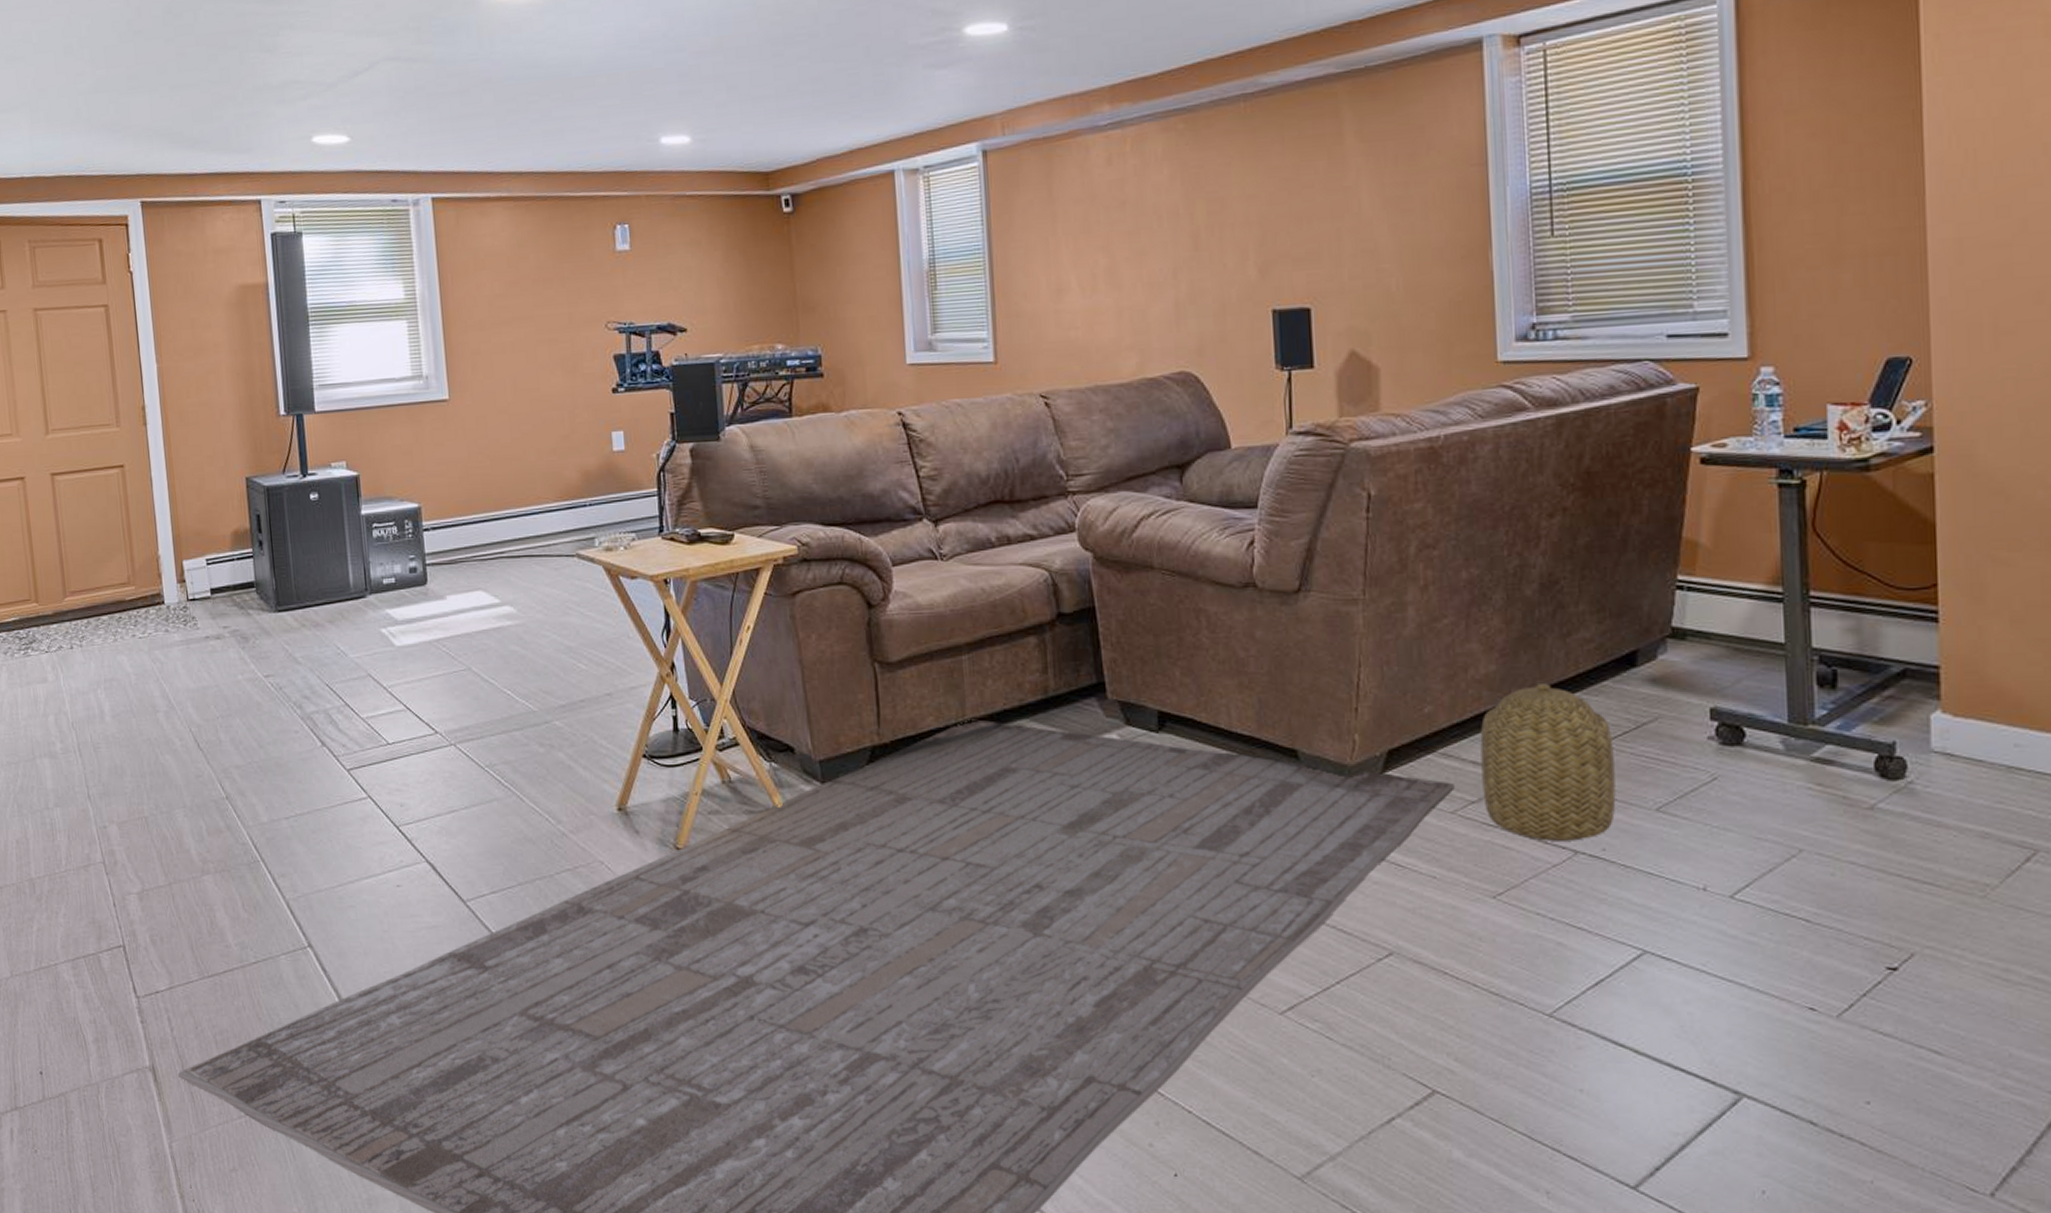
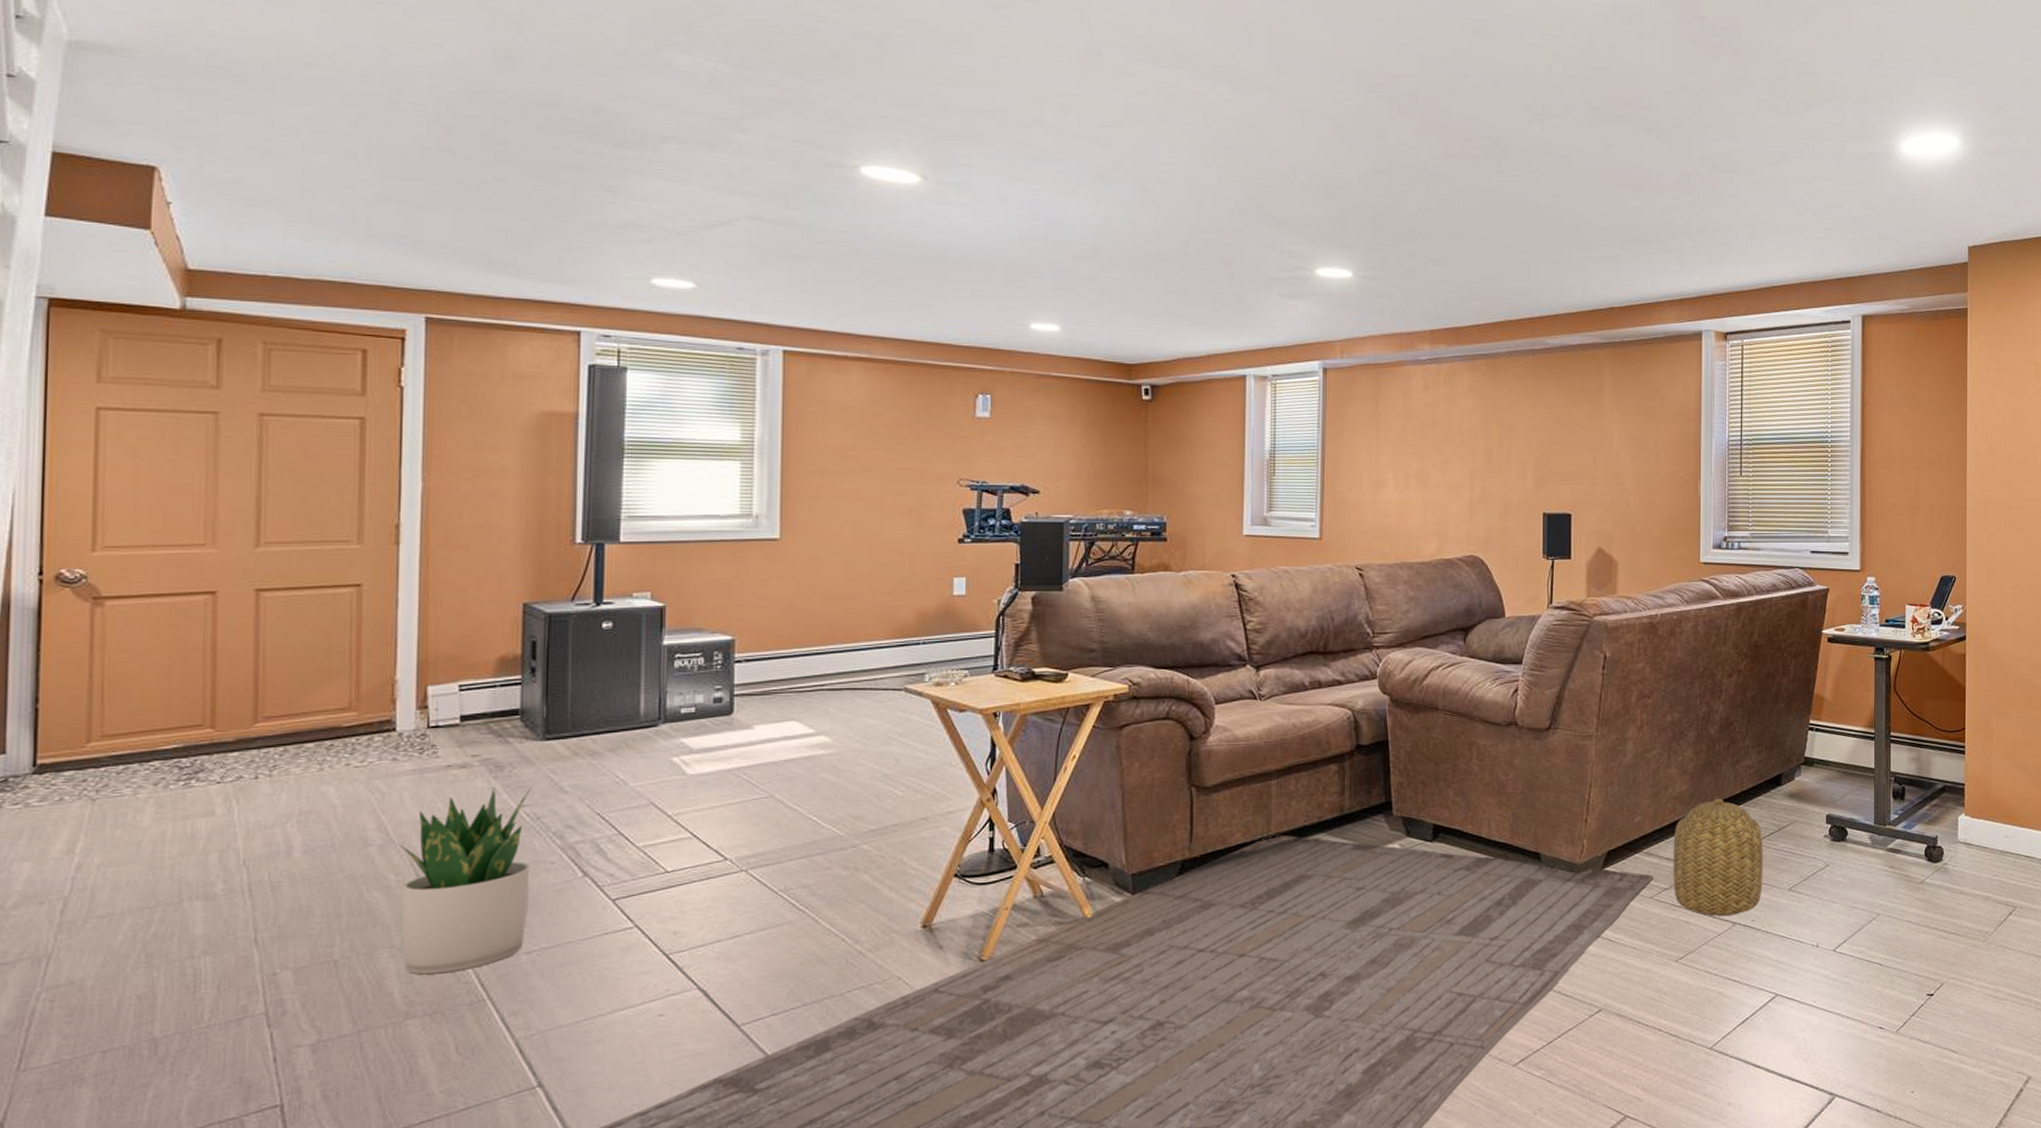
planter: none [177,657,283,834] -> present [397,787,532,975]

